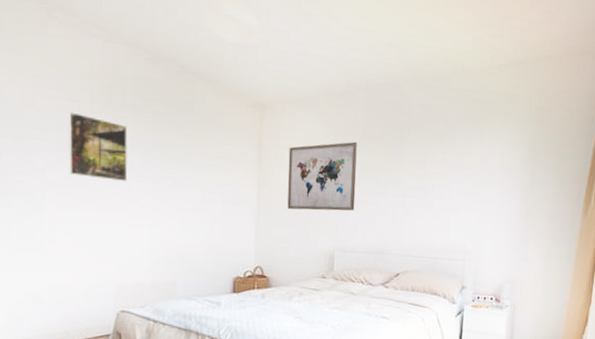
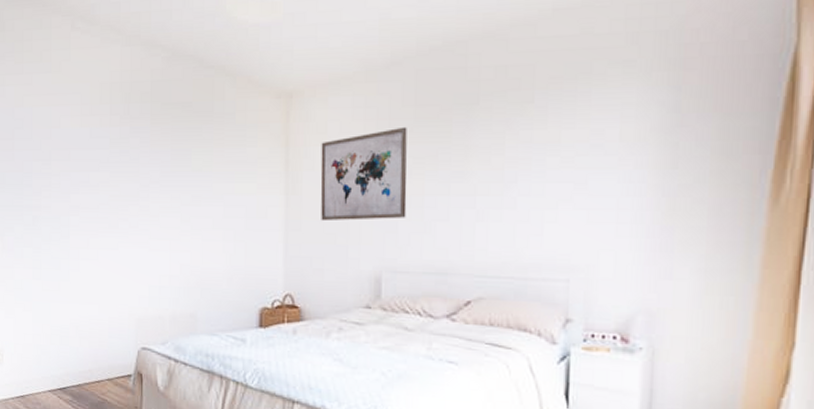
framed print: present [67,112,128,182] -> none [90,127,147,200]

